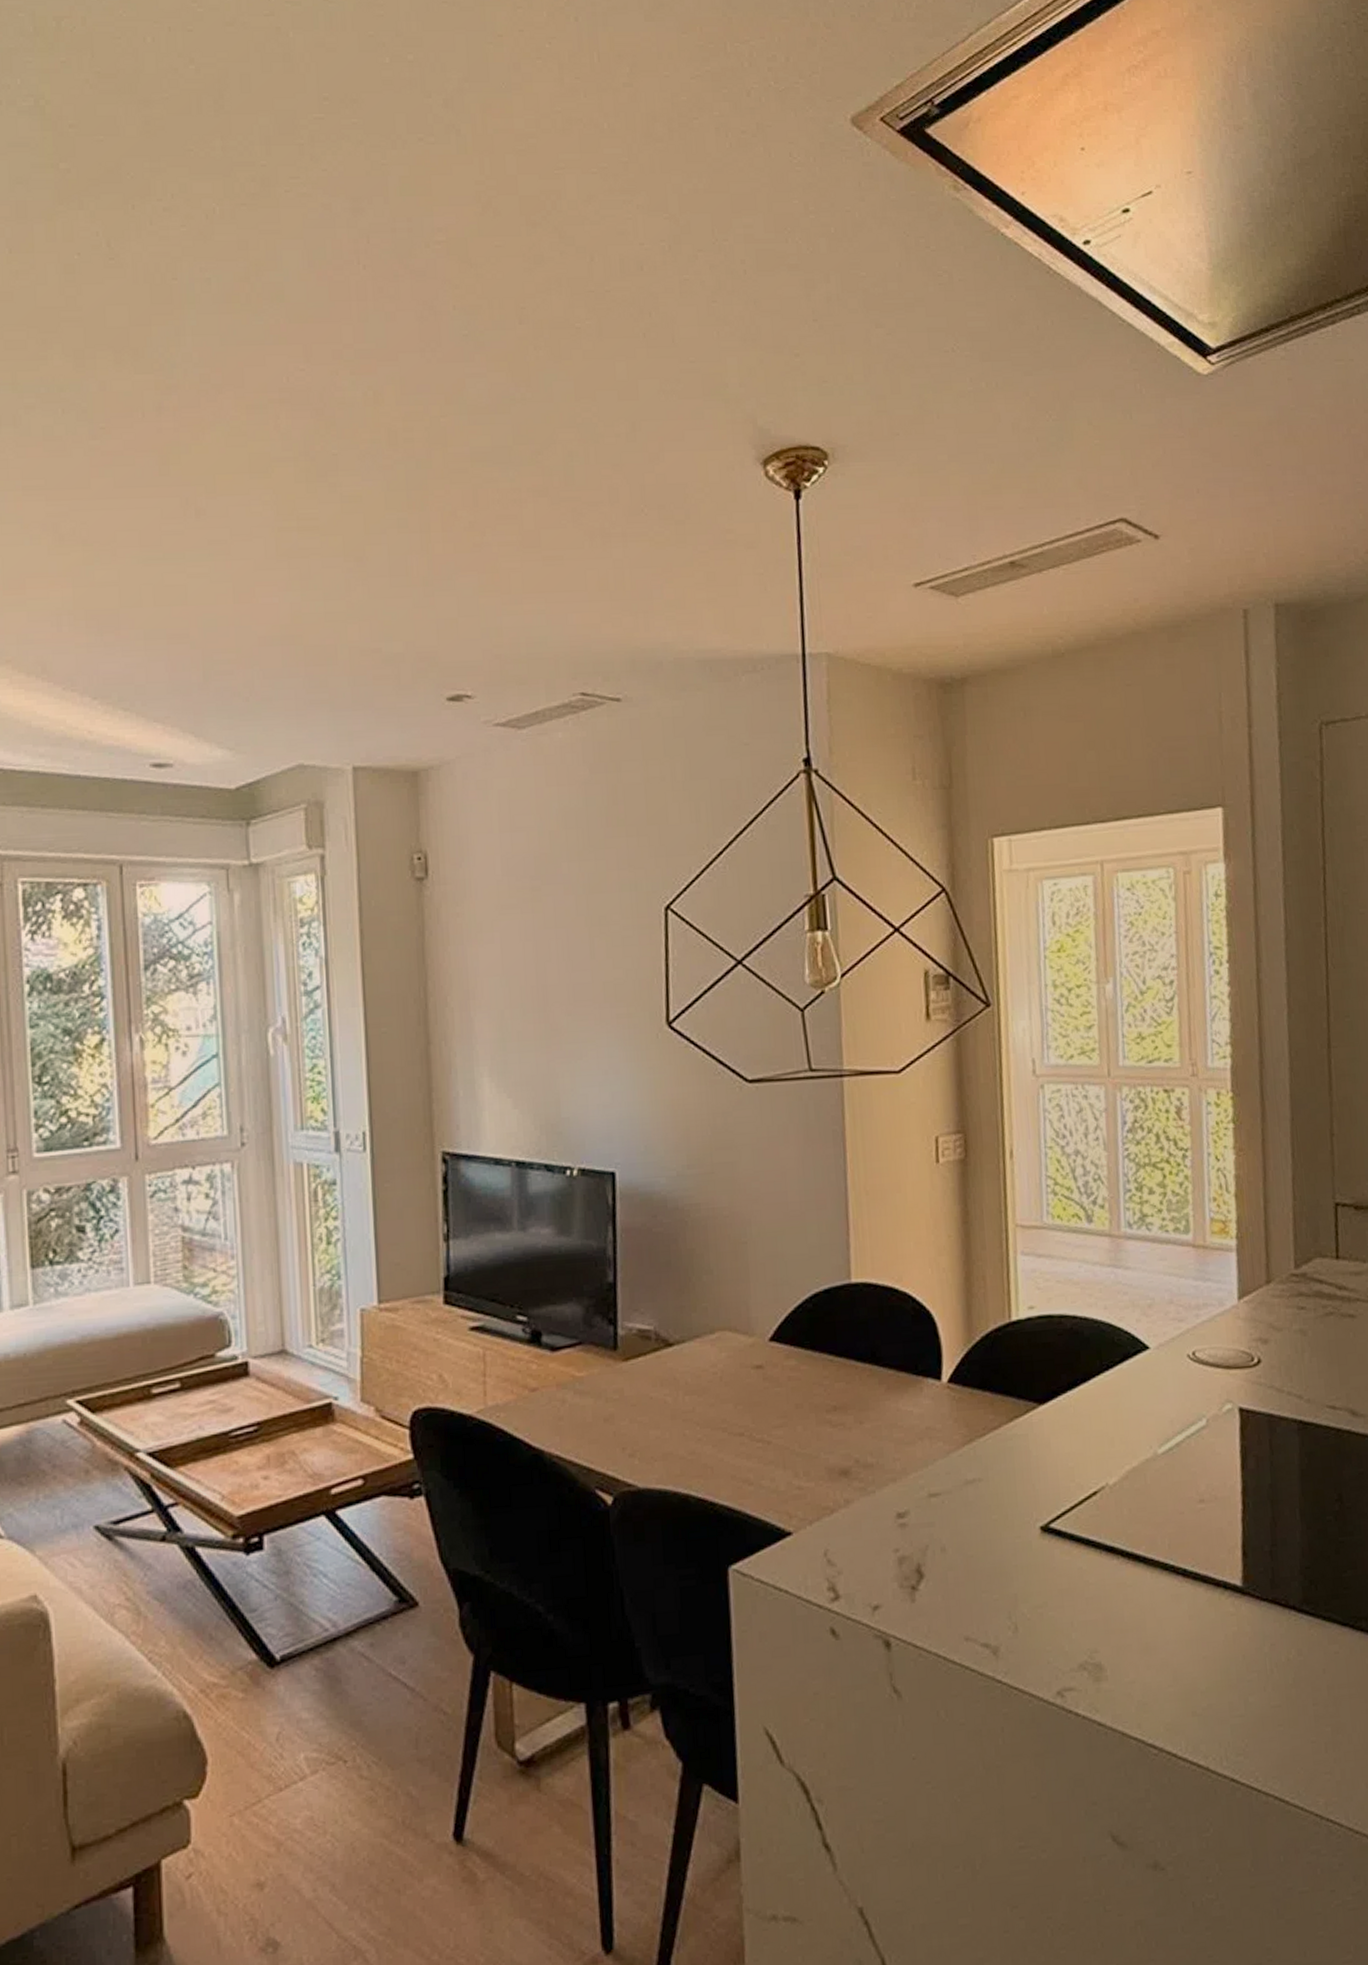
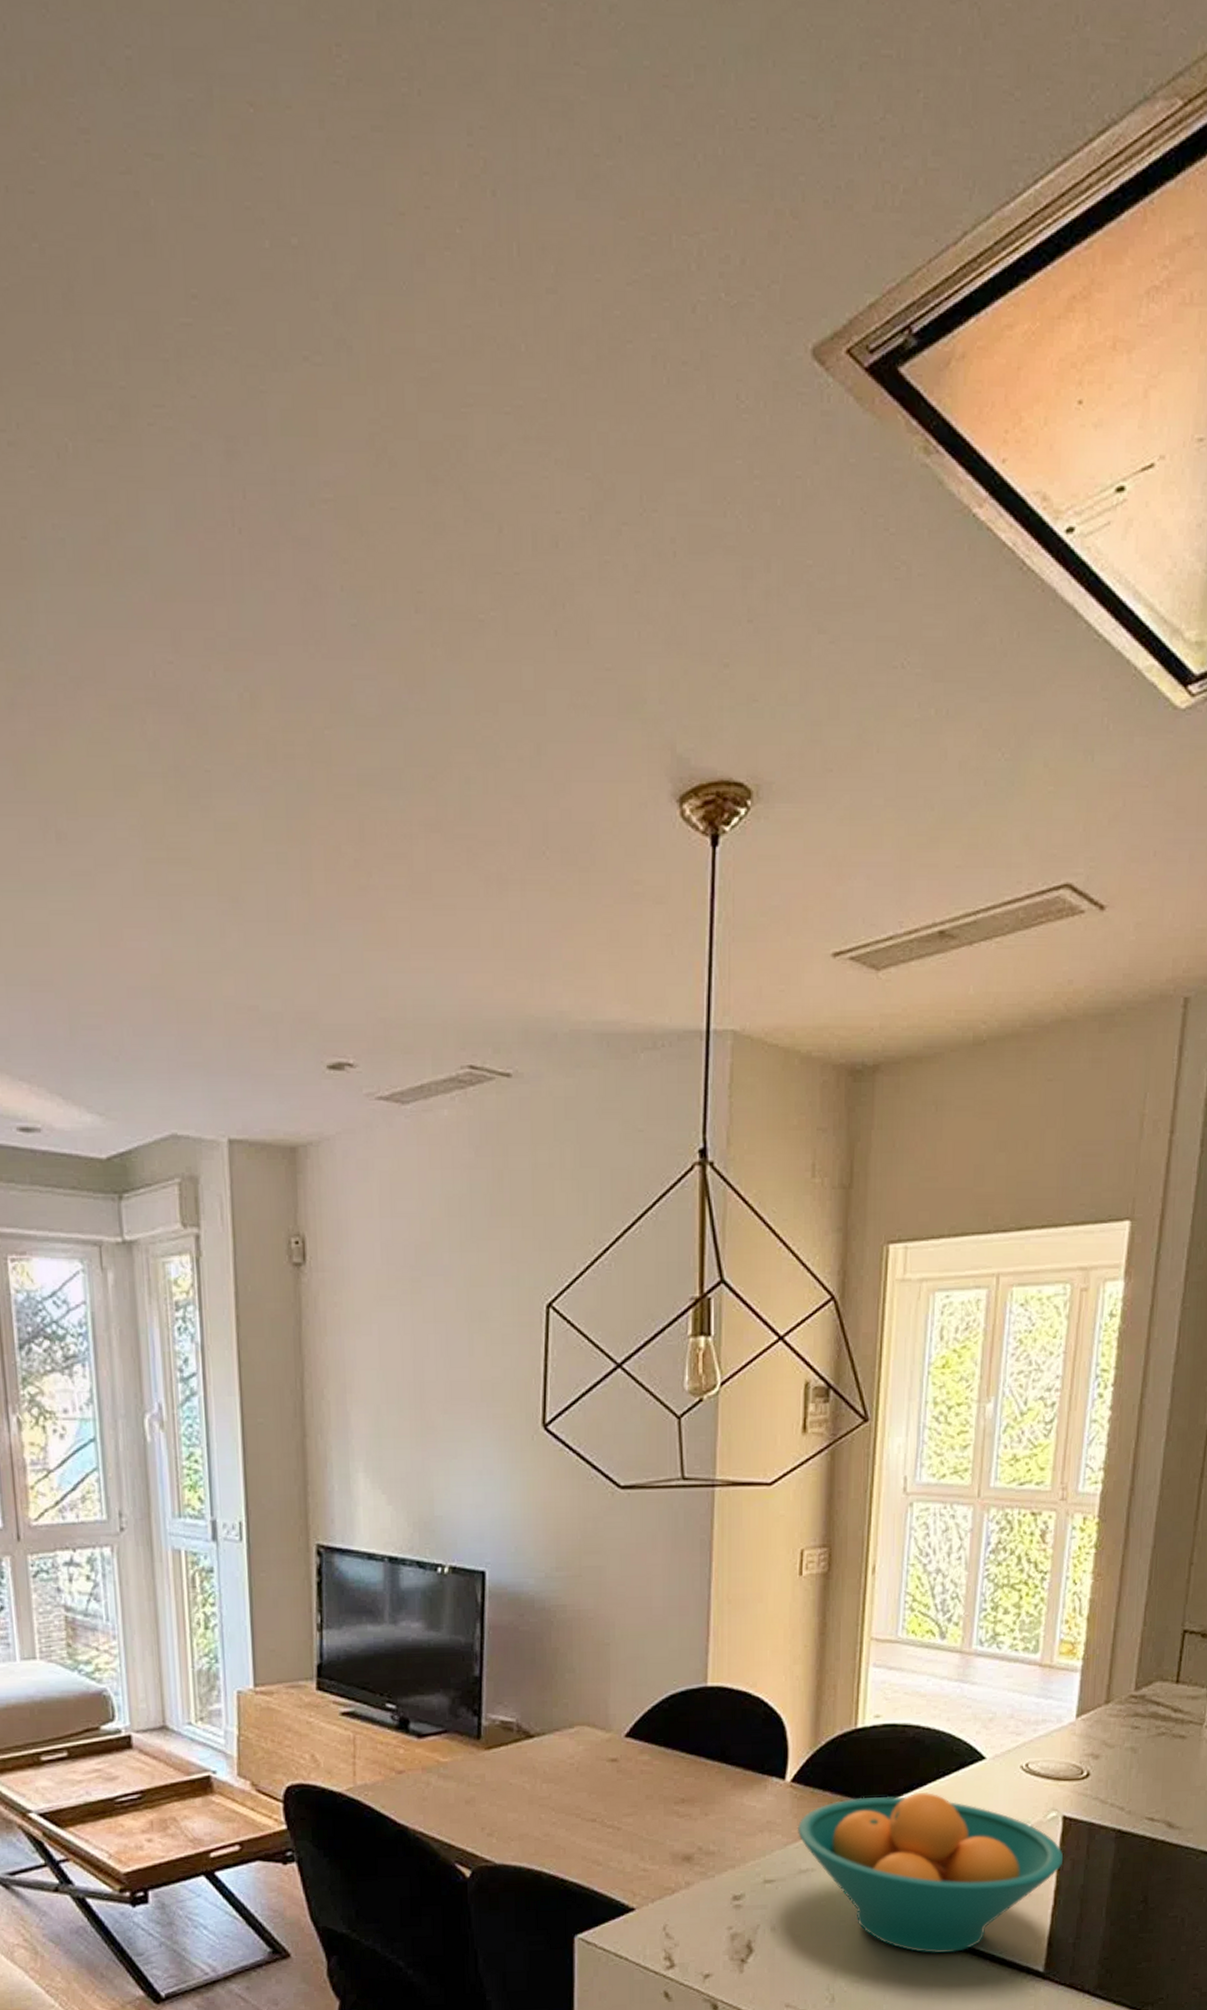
fruit bowl: none [959,1388,1247,1570] -> present [798,1793,1064,1953]

